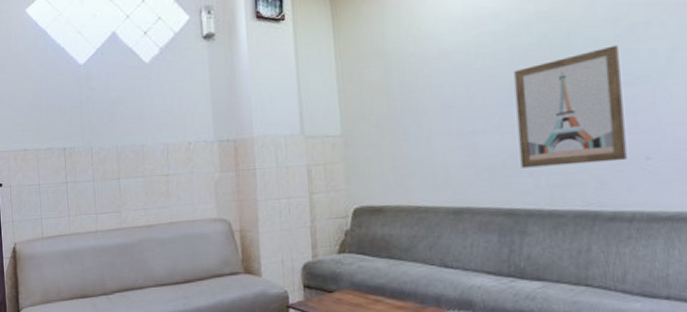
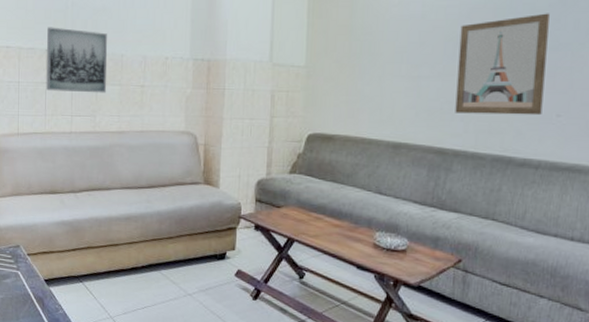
wall art: none [63,124,130,190] -> present [46,27,107,93]

